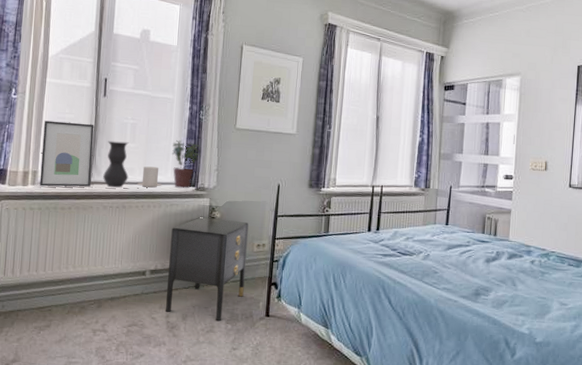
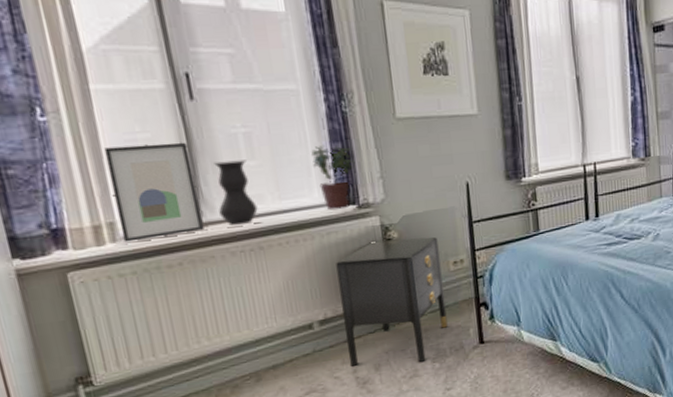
candle: present [137,166,162,189] -> none [272,187,310,218]

